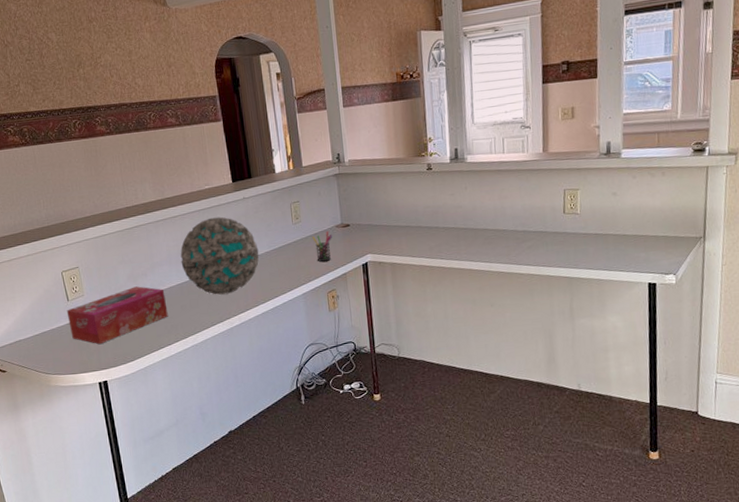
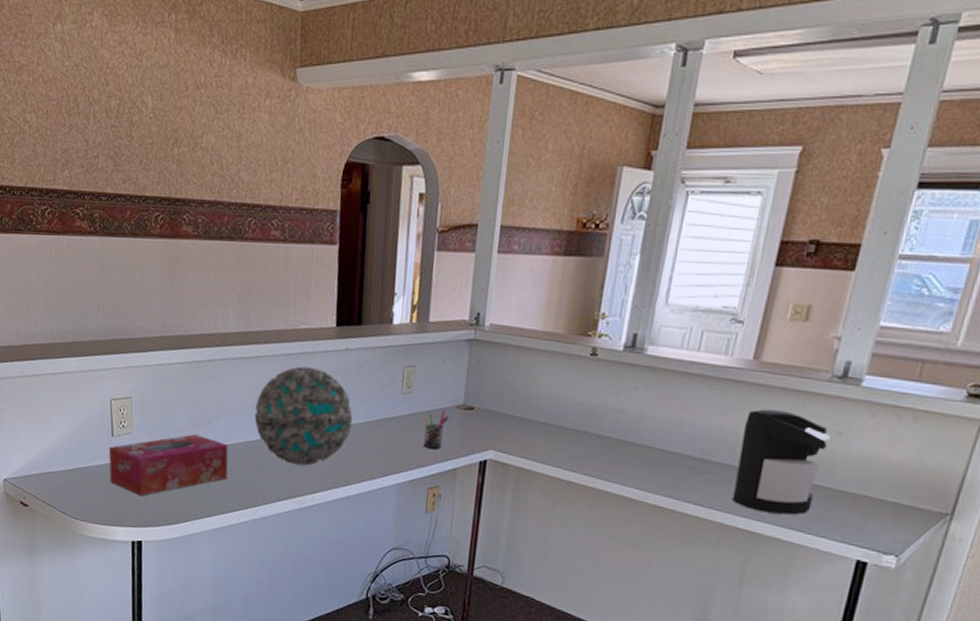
coffee maker: none [547,185,610,262] -> present [732,409,831,515]

